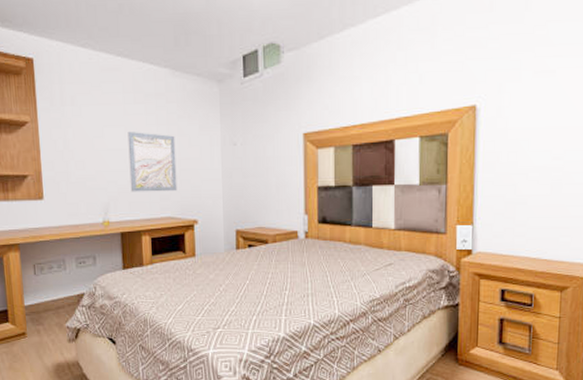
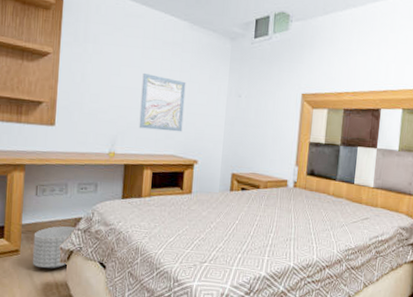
planter: none [38,303,82,350] -> present [32,226,78,269]

